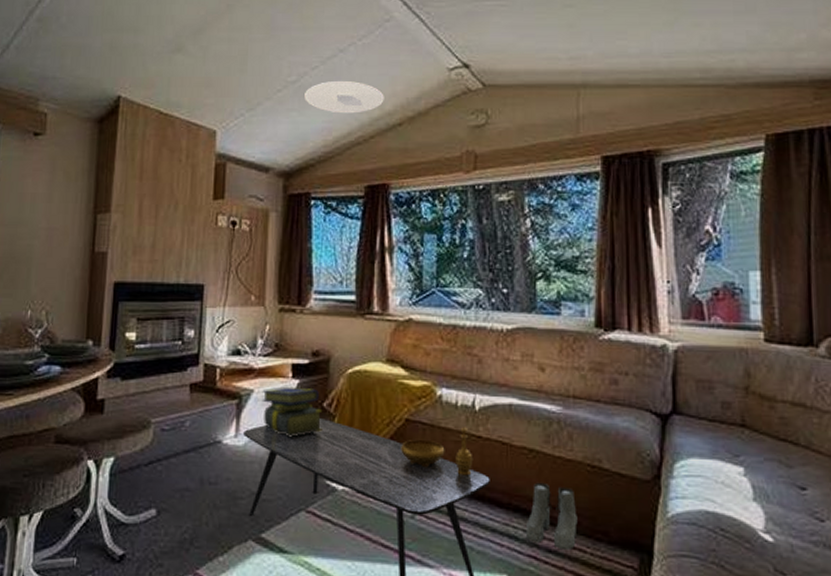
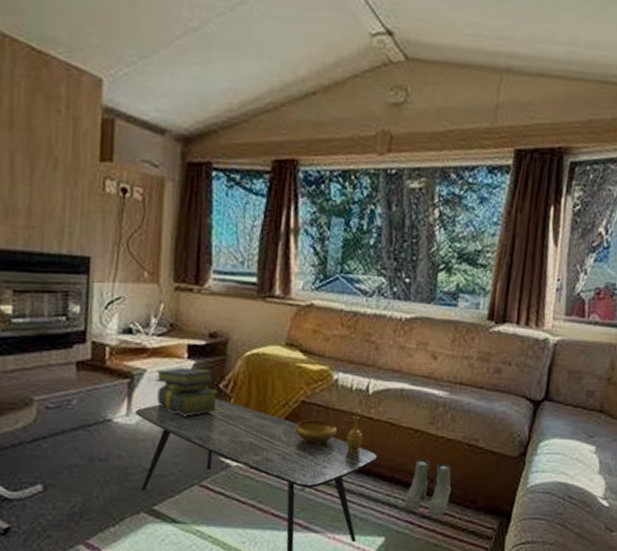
ceiling light: present [304,80,384,114] -> none [208,32,299,75]

